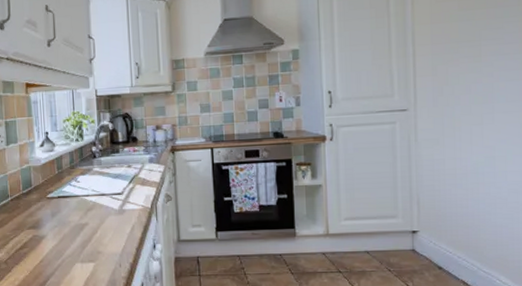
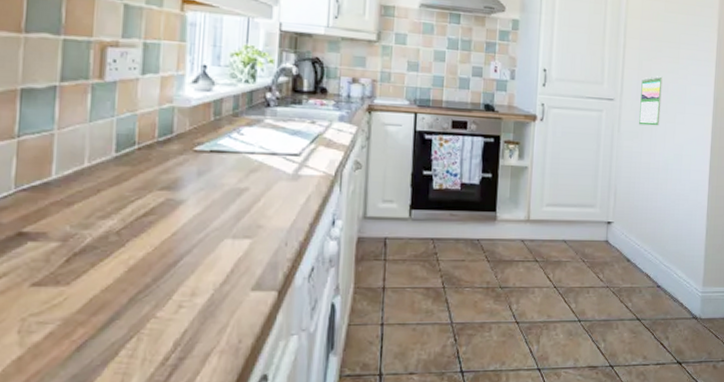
calendar: none [438,78,464,132] -> present [639,76,663,126]

